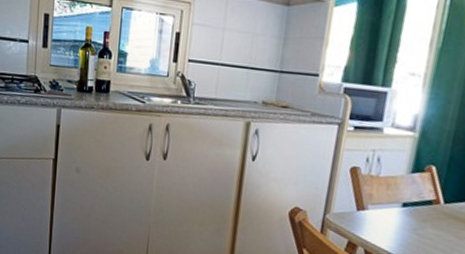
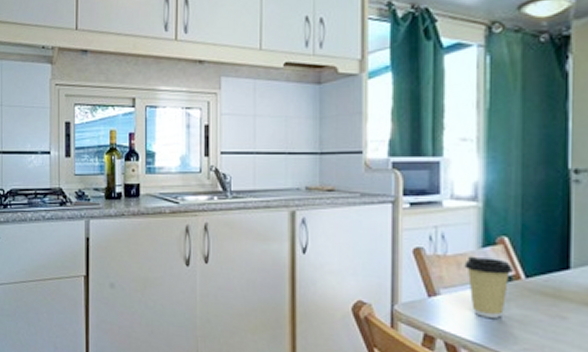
coffee cup: none [393,179,435,235] -> present [464,256,513,318]

